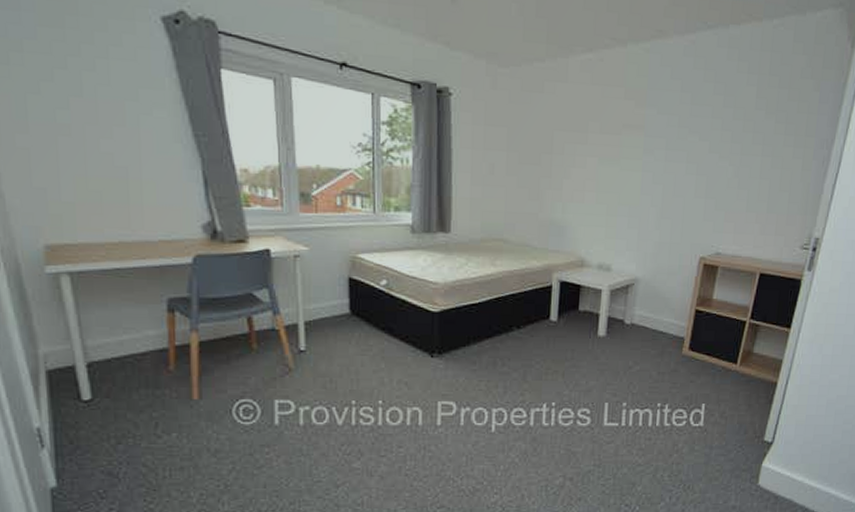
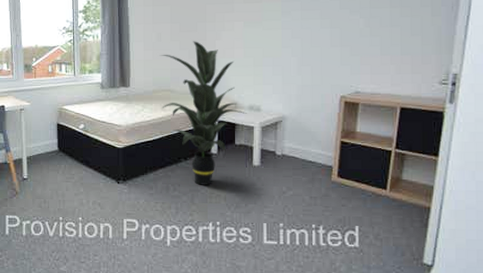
indoor plant: none [491,177,594,359] -> present [160,41,247,185]

